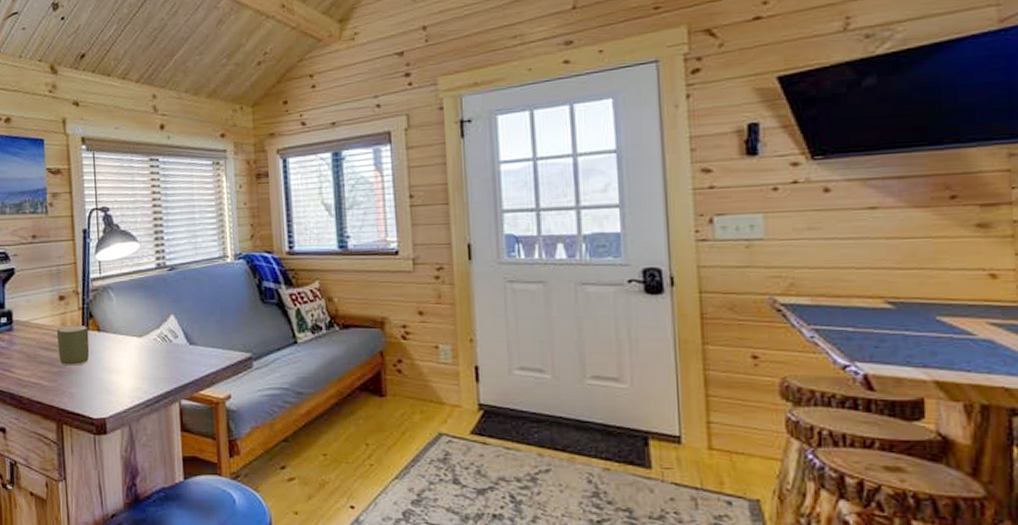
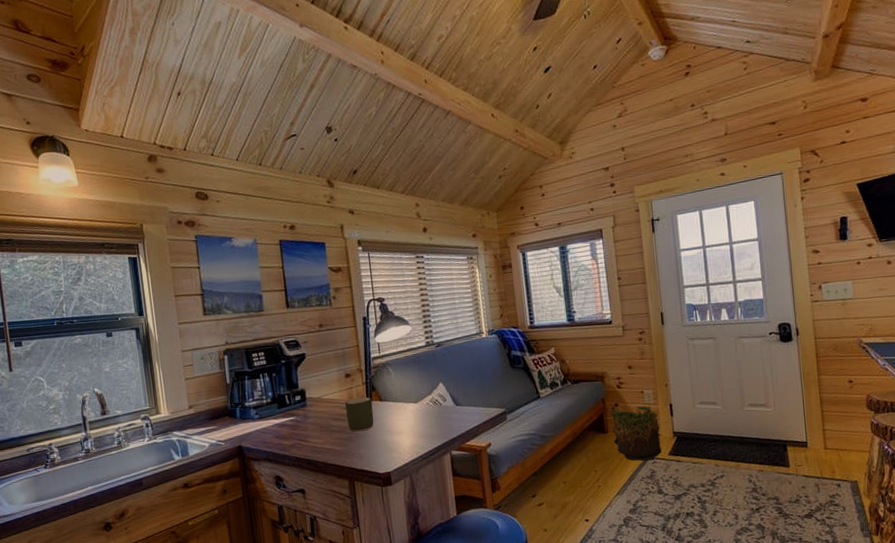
plant: none [391,366,460,439] -> present [611,406,662,461]

